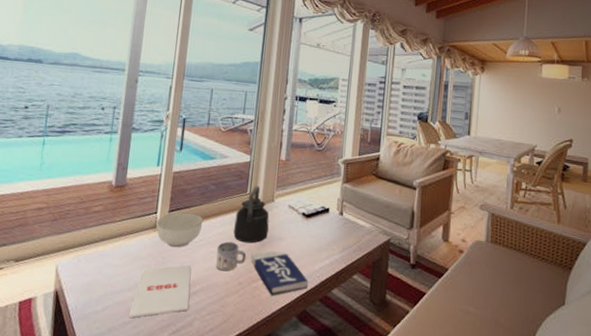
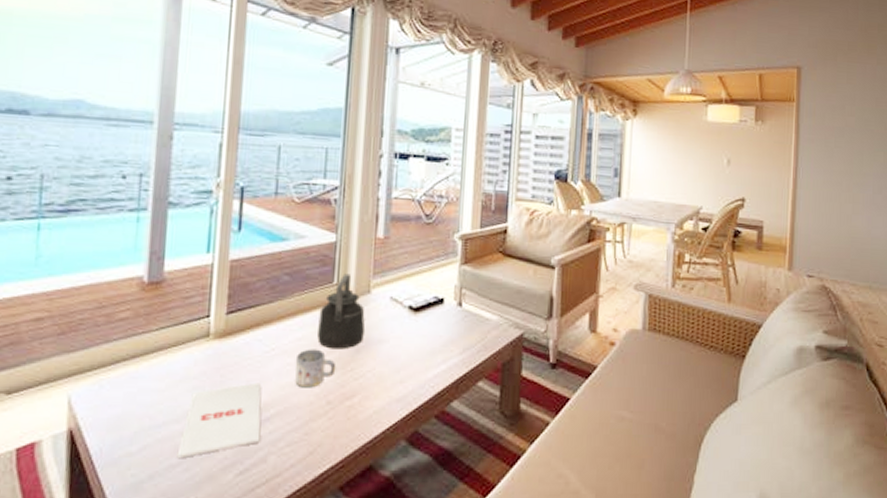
bowl: present [156,212,203,247] -> none [210,312,275,360]
book: present [251,251,308,297] -> none [342,358,419,417]

